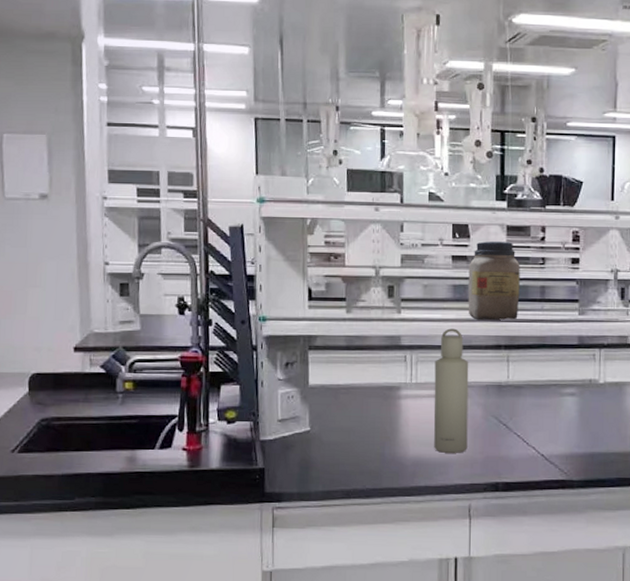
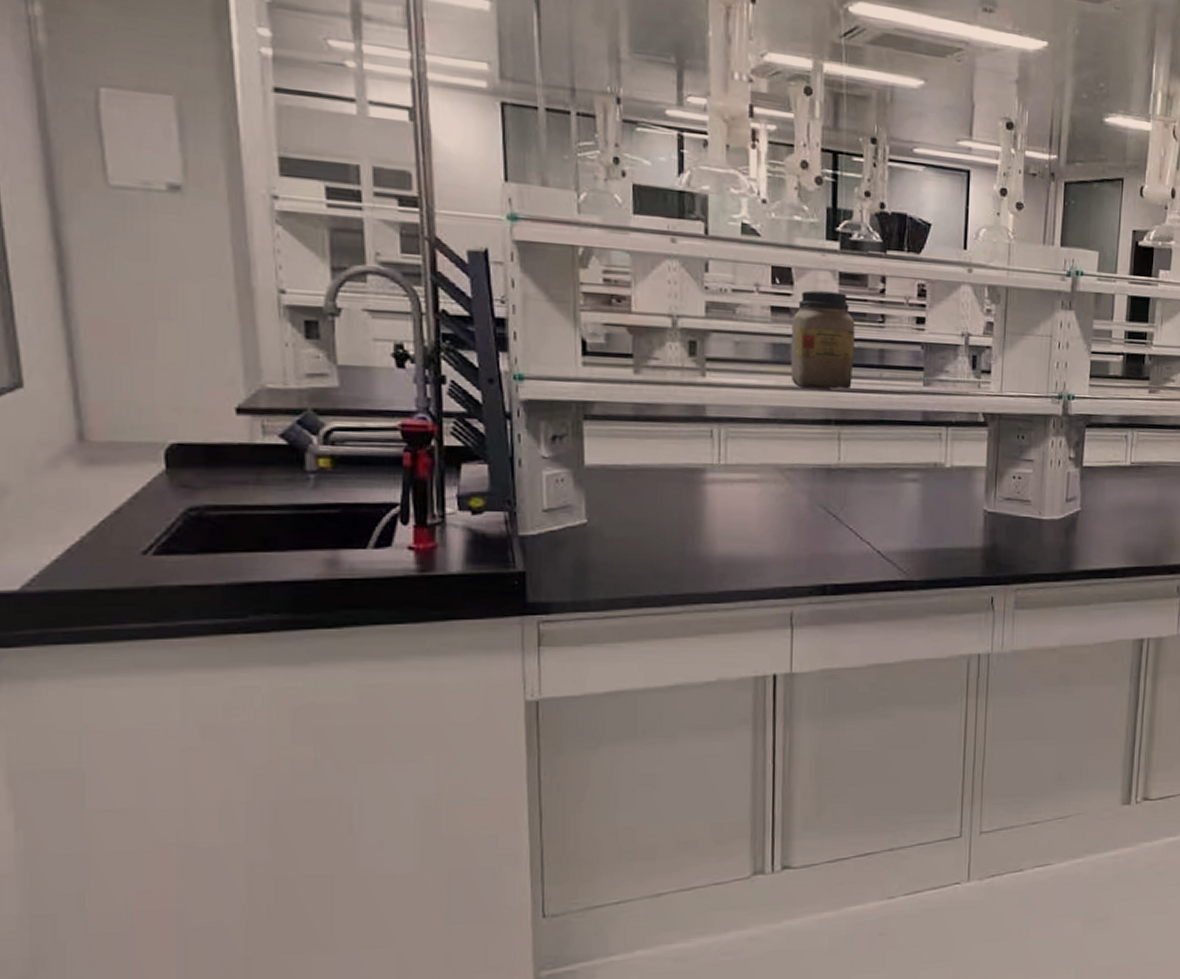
bottle: present [433,328,469,453] -> none [747,397,792,550]

